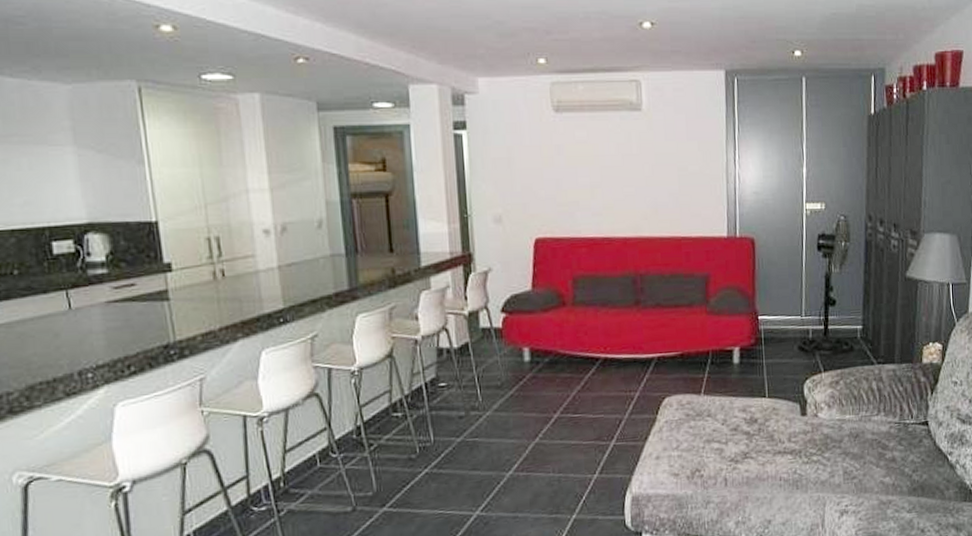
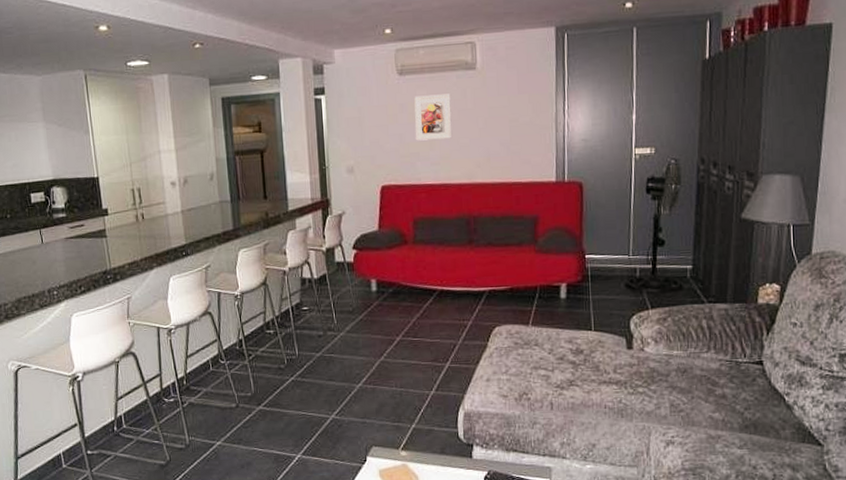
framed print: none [573,136,616,188] -> present [414,93,453,141]

